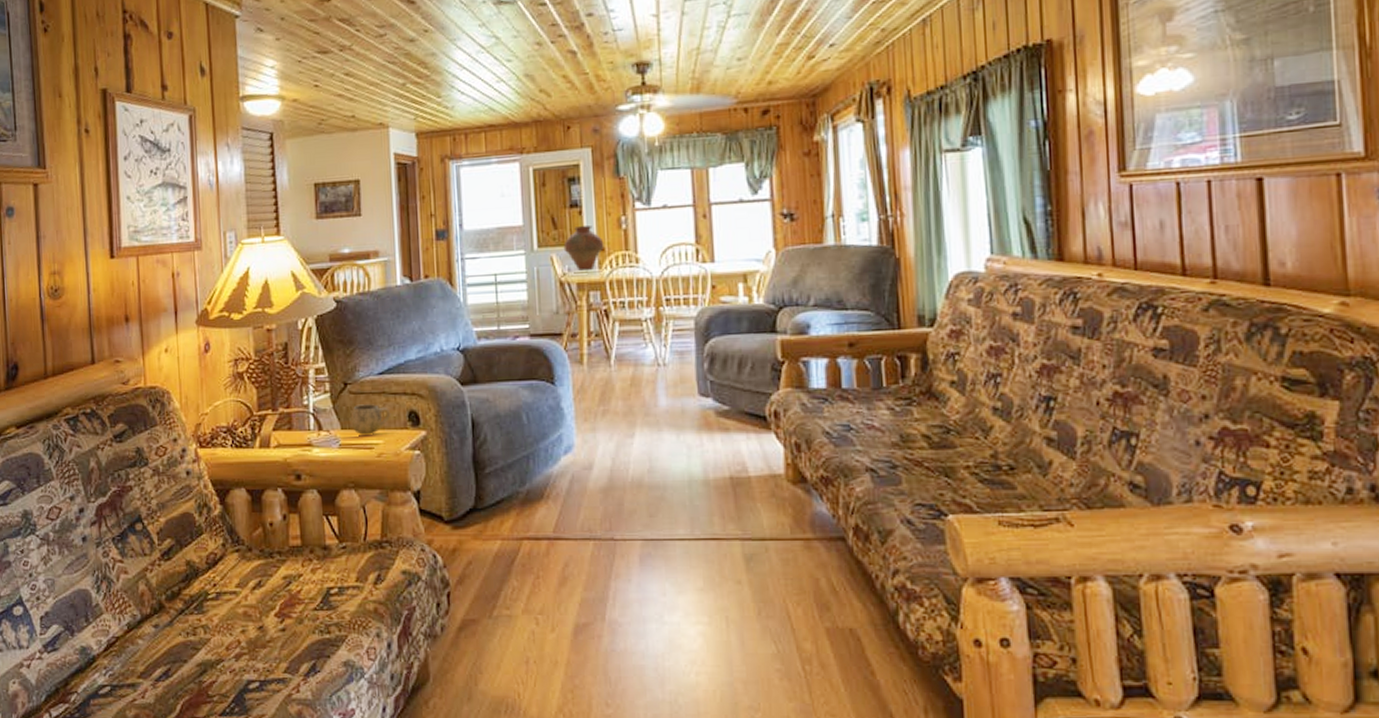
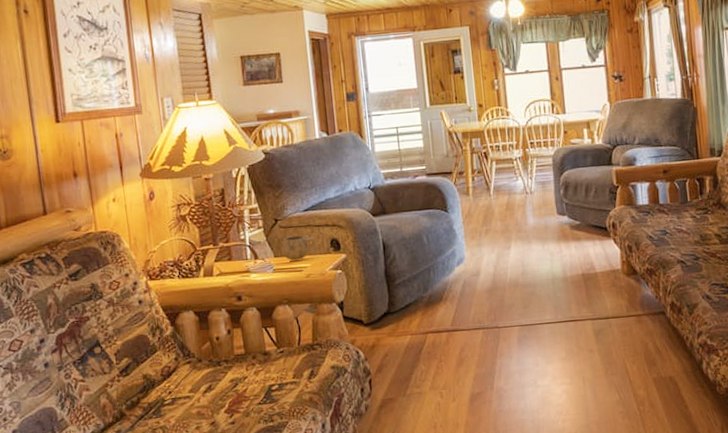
vase: present [563,224,604,272] -> none [450,86,482,123]

